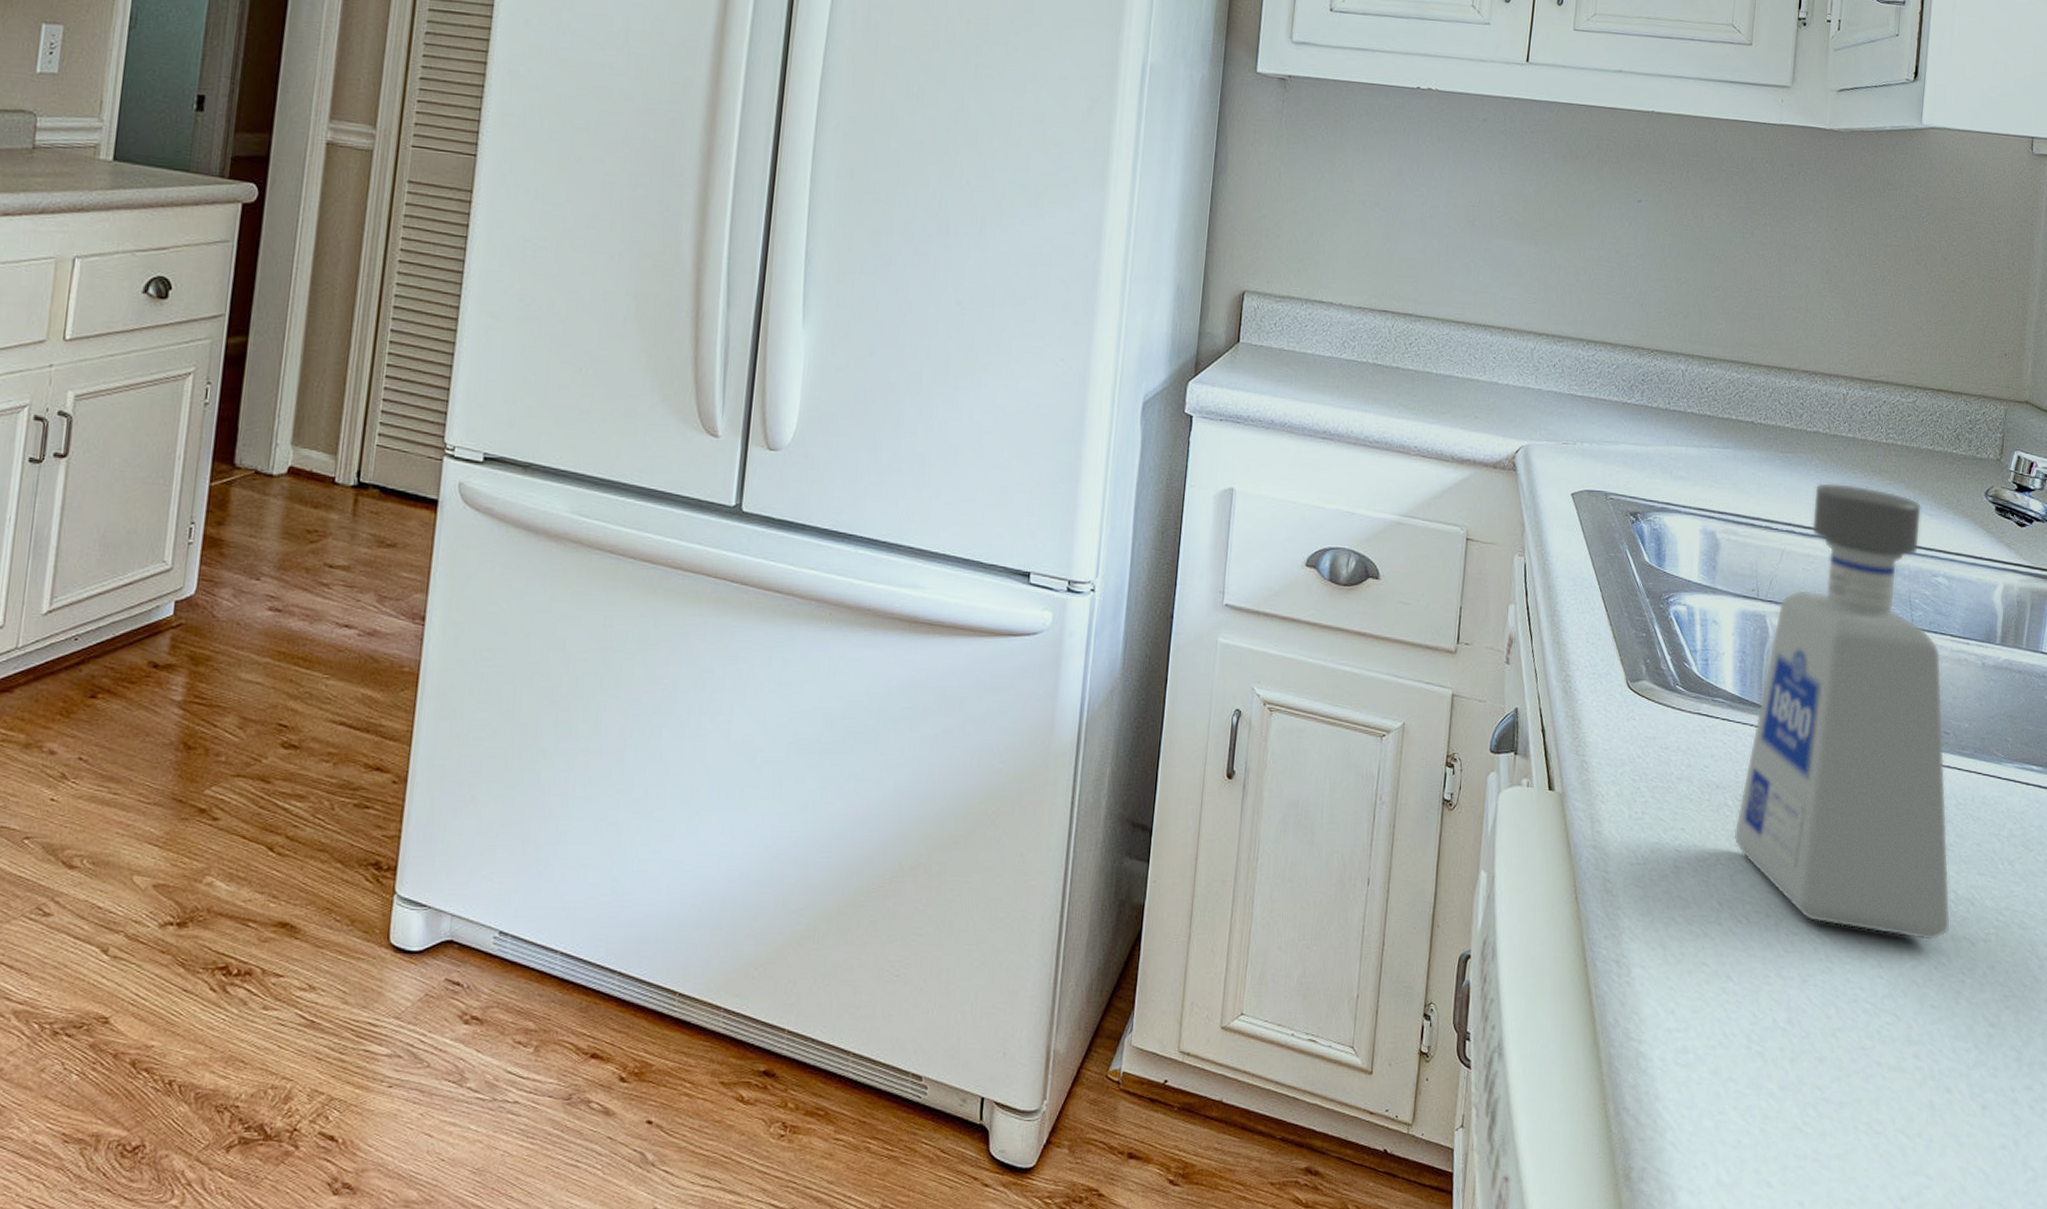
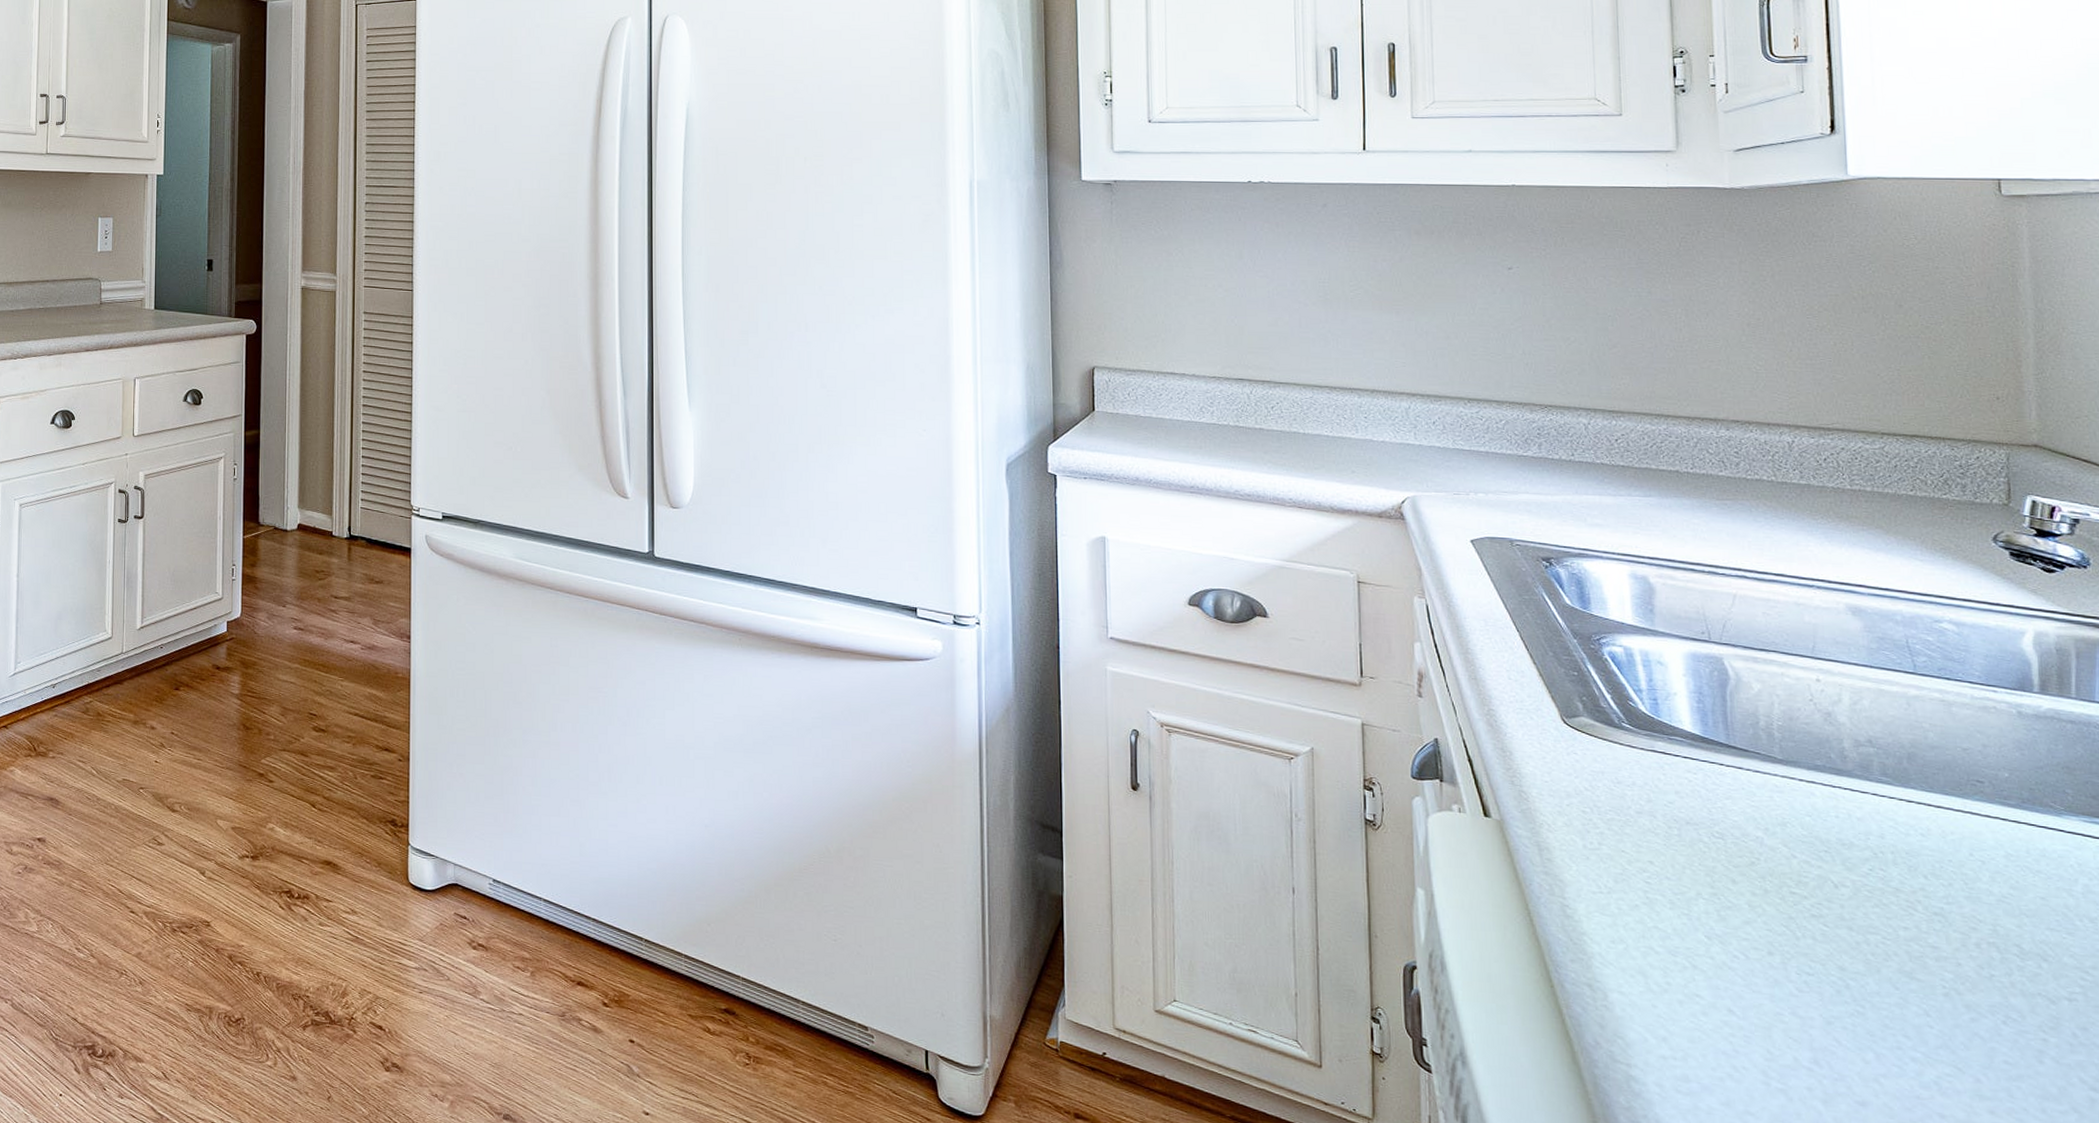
soap dispenser: present [1733,482,1951,941] -> none [1715,528,2018,995]

